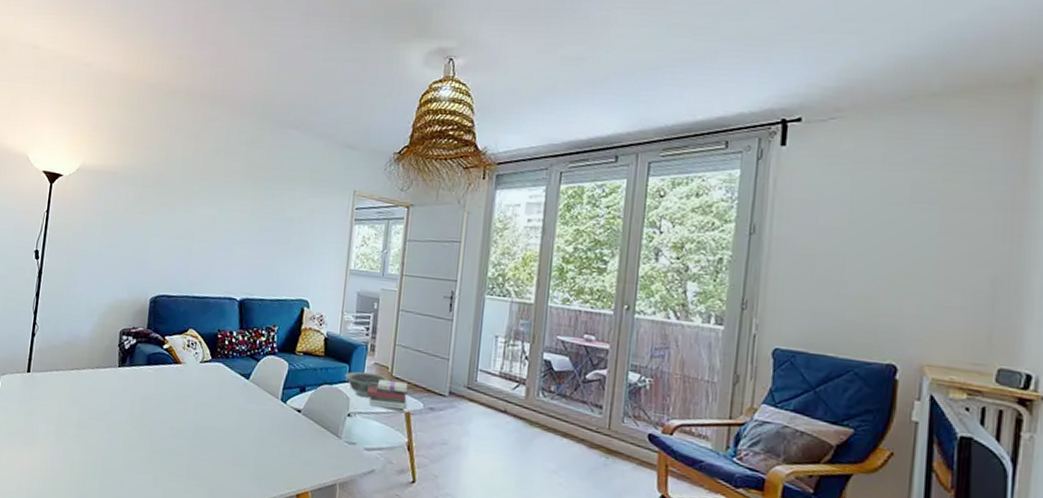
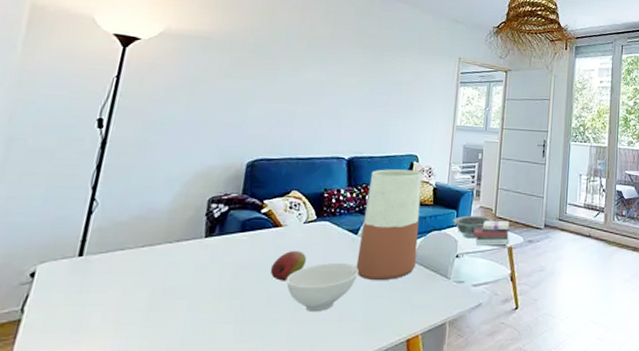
fruit: none [172,388,204,417] -> present [270,251,307,281]
bowl: none [185,404,251,452] -> present [285,263,360,313]
vase: none [247,313,313,431] -> present [355,169,422,281]

